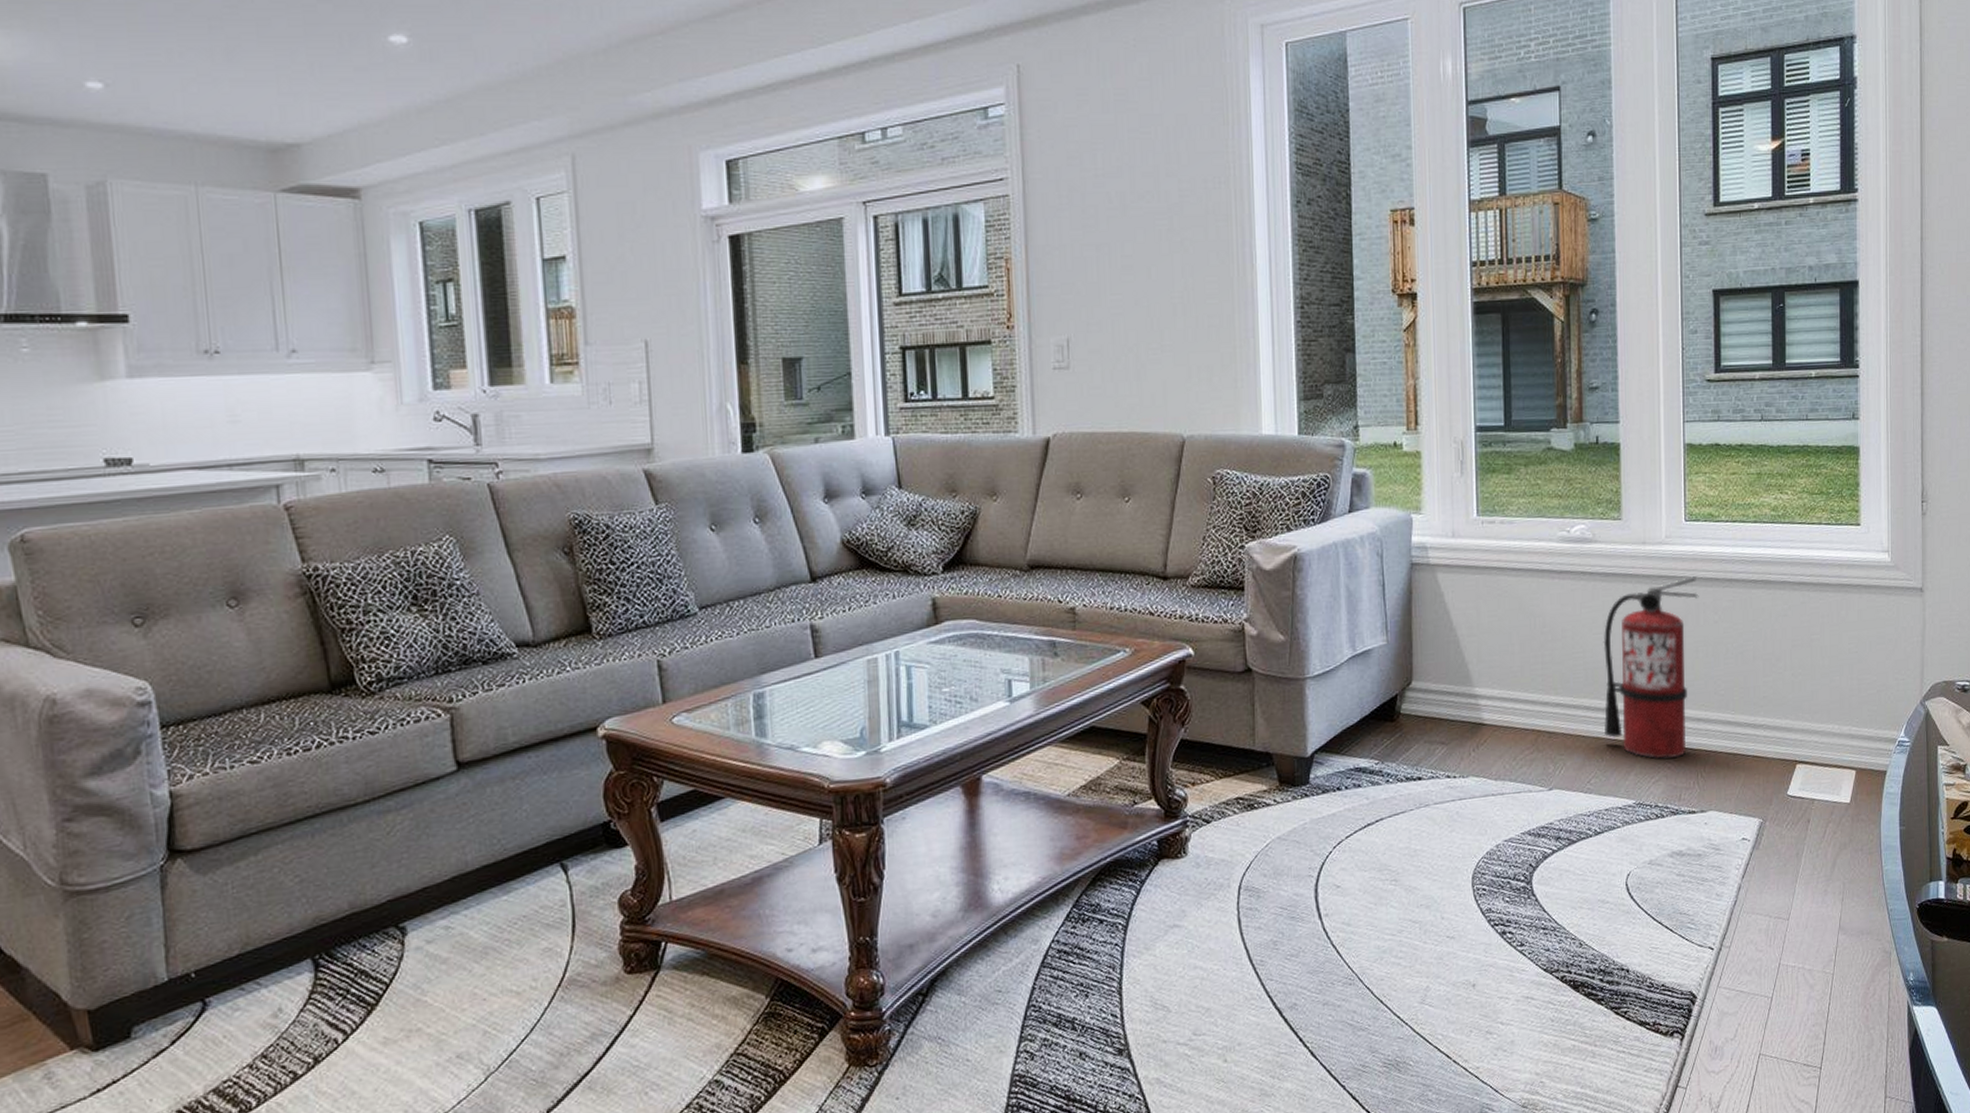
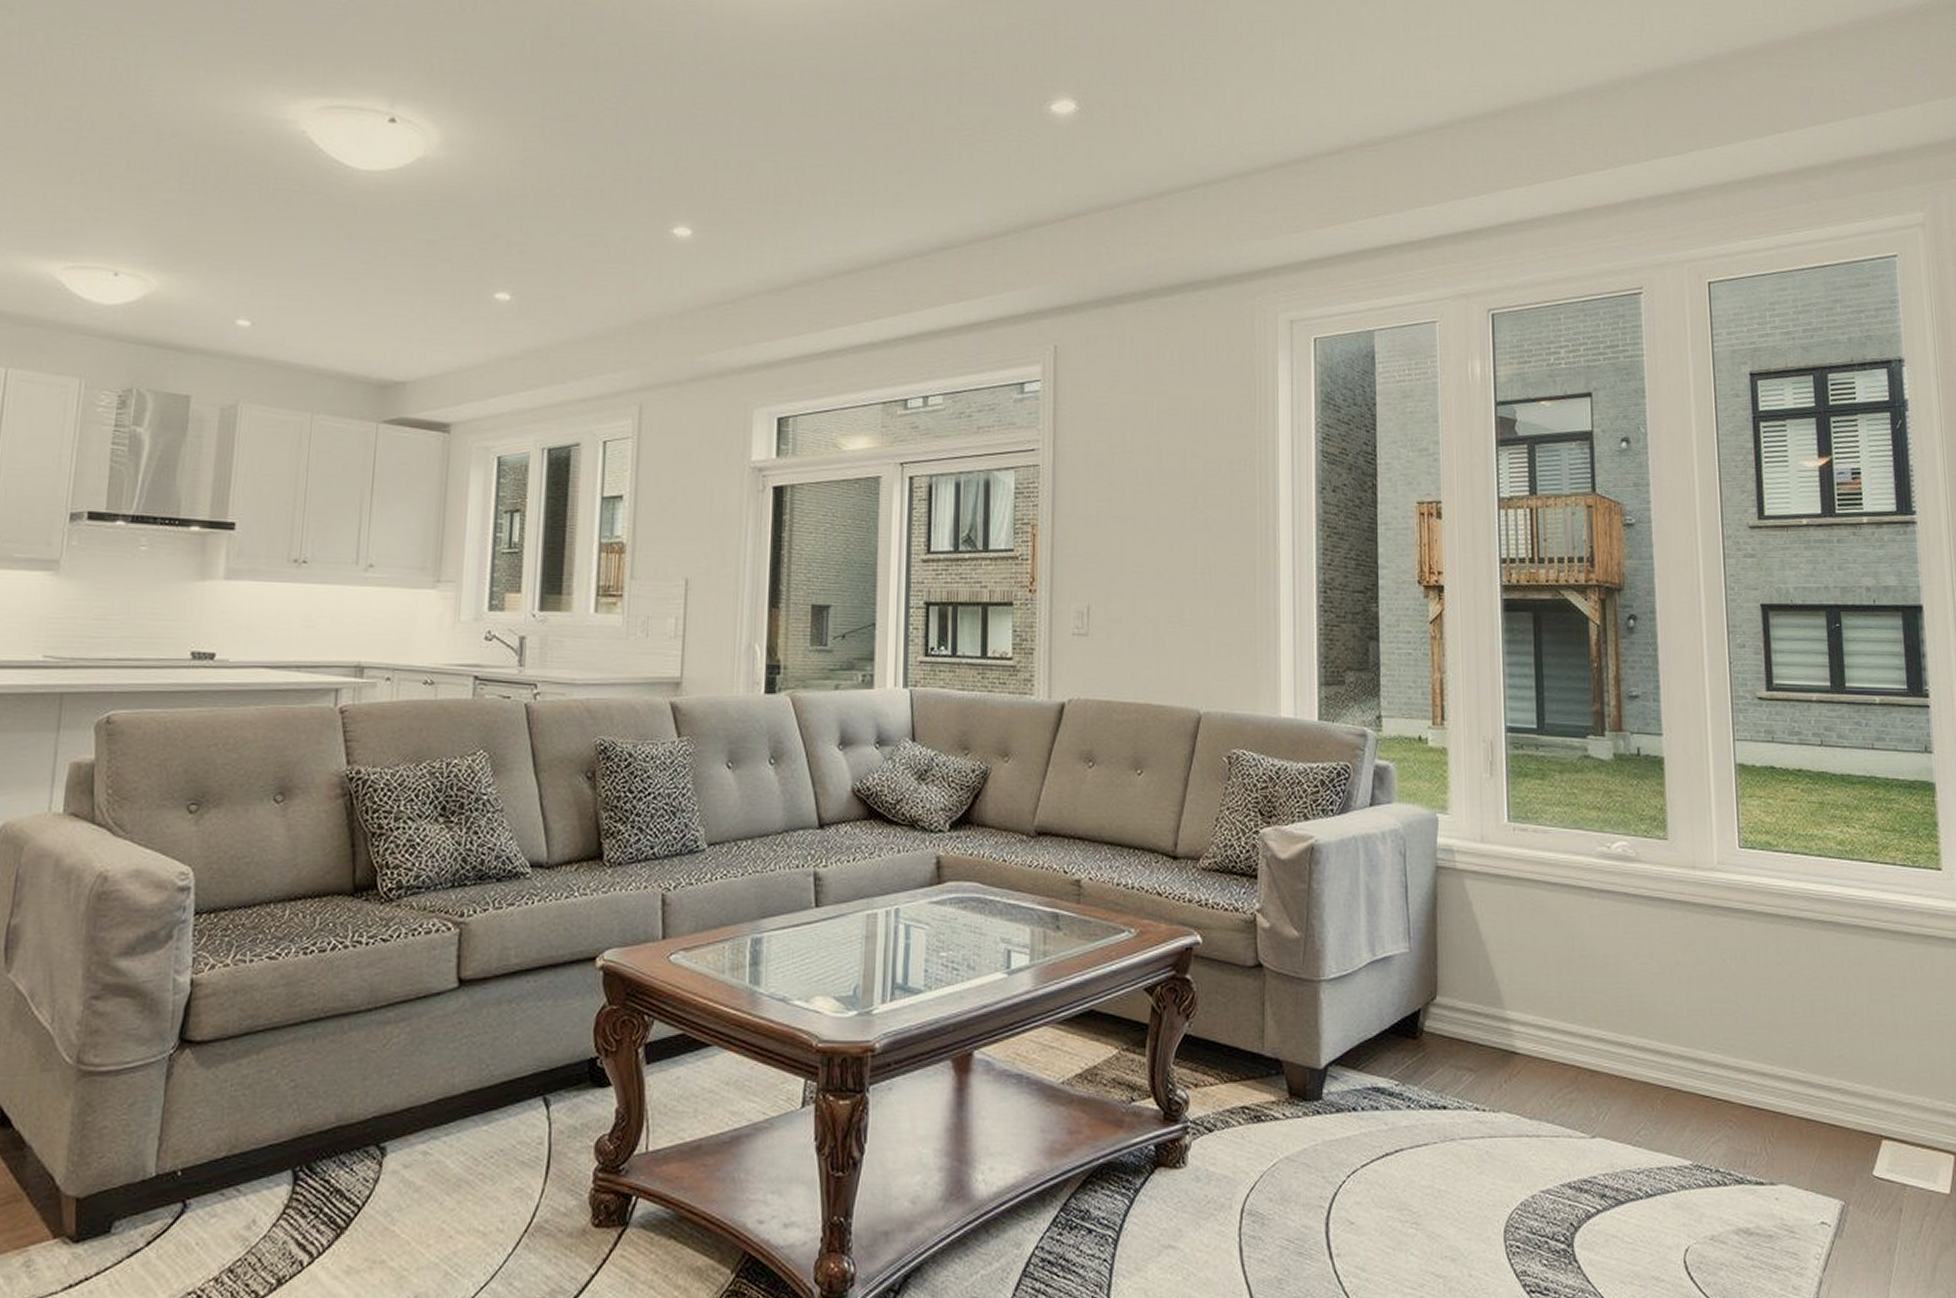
fire extinguisher: present [1603,575,1699,759] -> none [1650,908,1759,1117]

